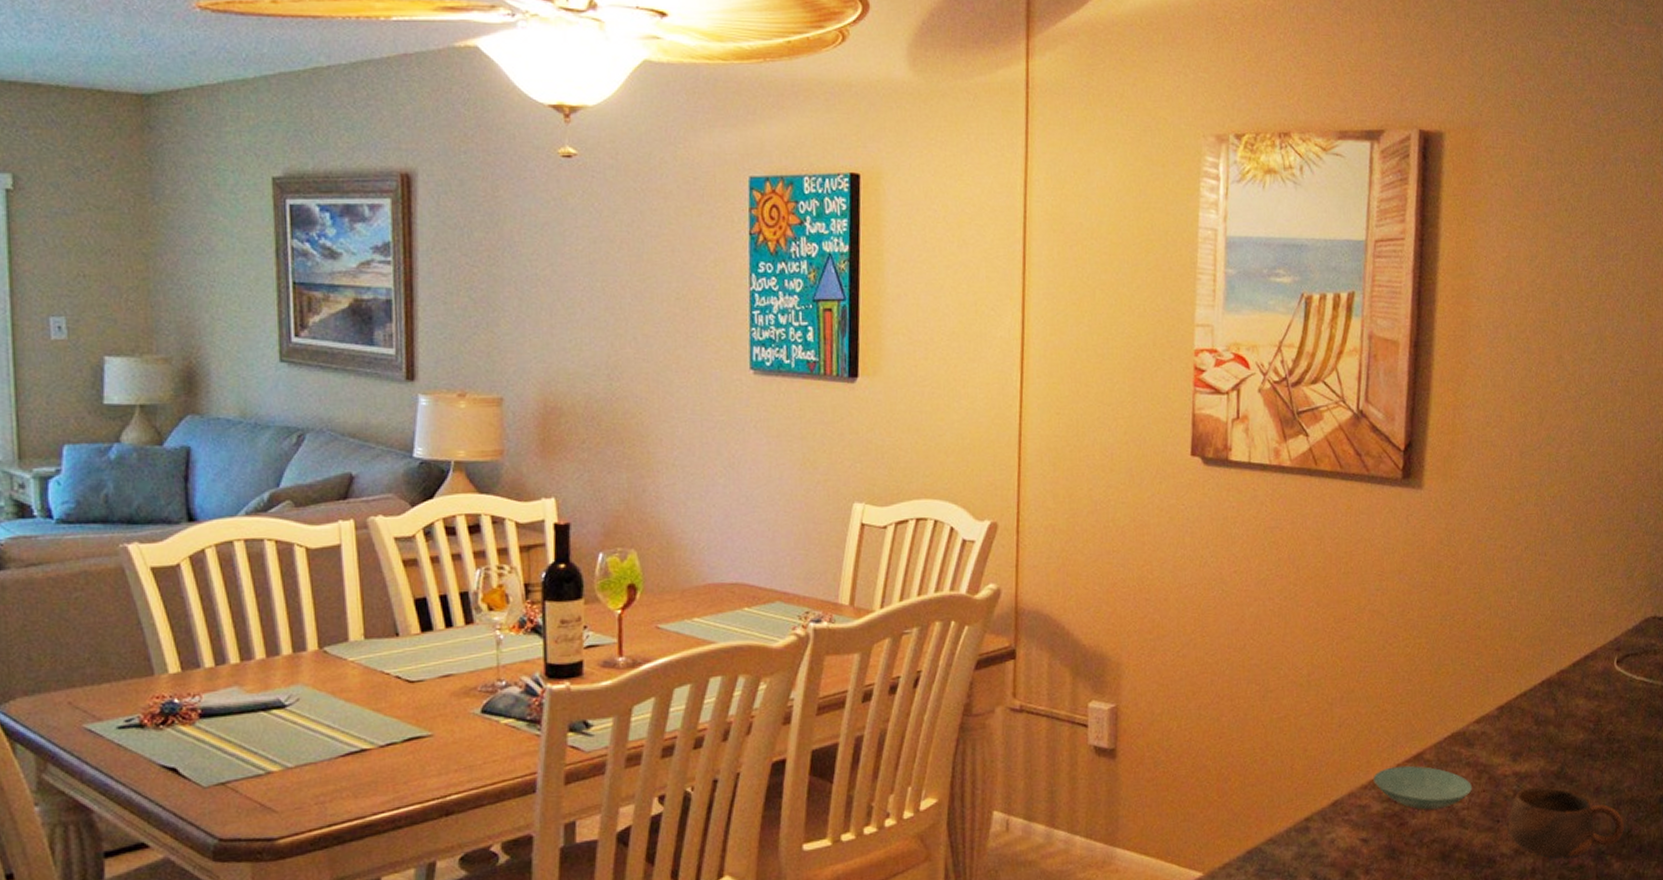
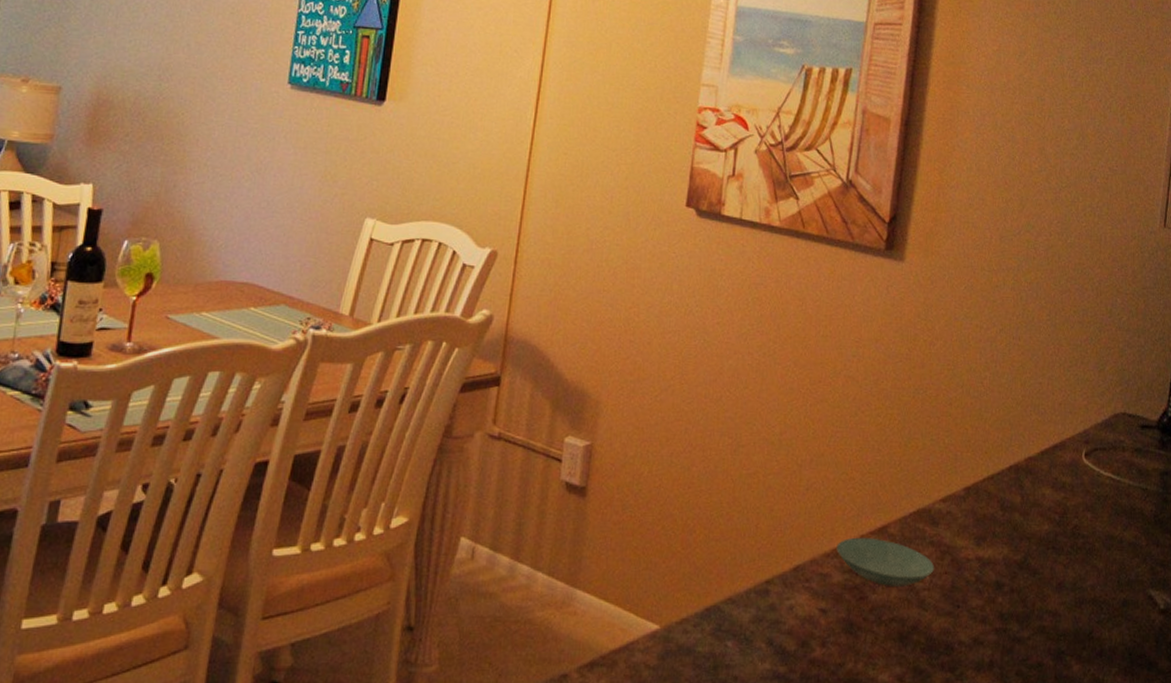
cup: present [1508,786,1624,858] -> none [969,575,1085,654]

